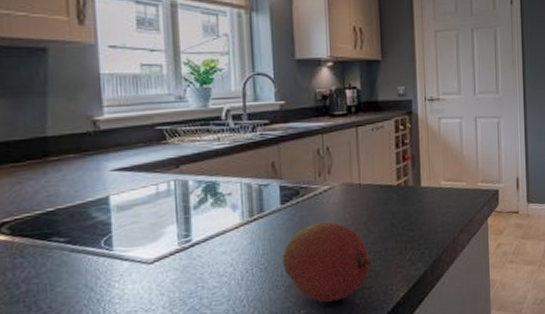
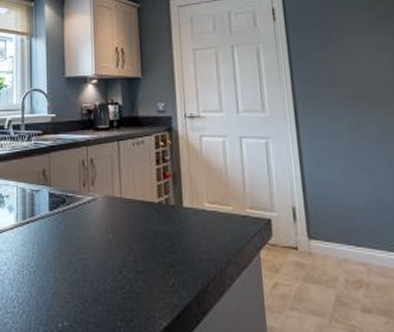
fruit: present [283,221,371,303] -> none [49,233,133,318]

